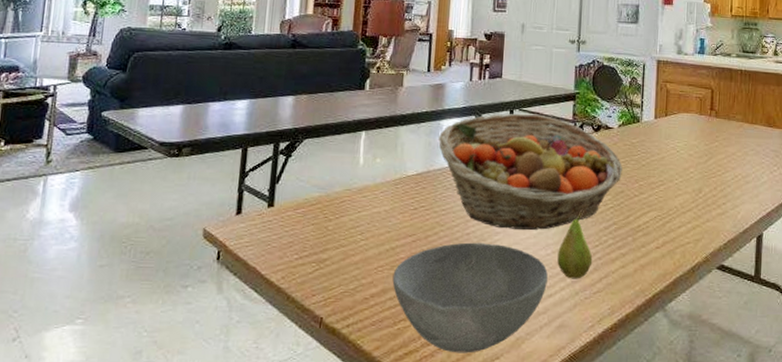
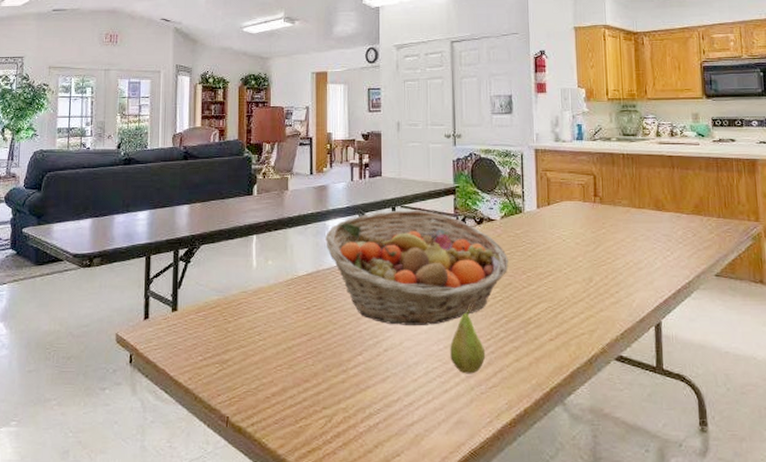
bowl: present [392,242,548,354] -> none [291,340,442,451]

